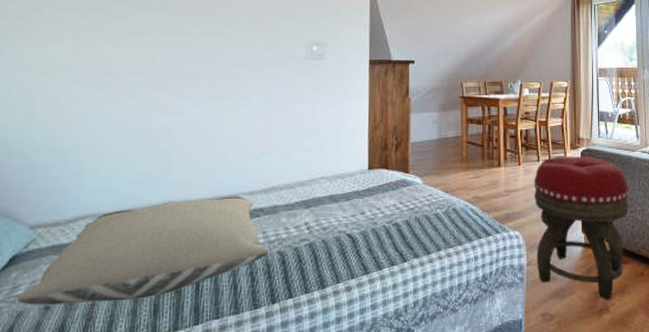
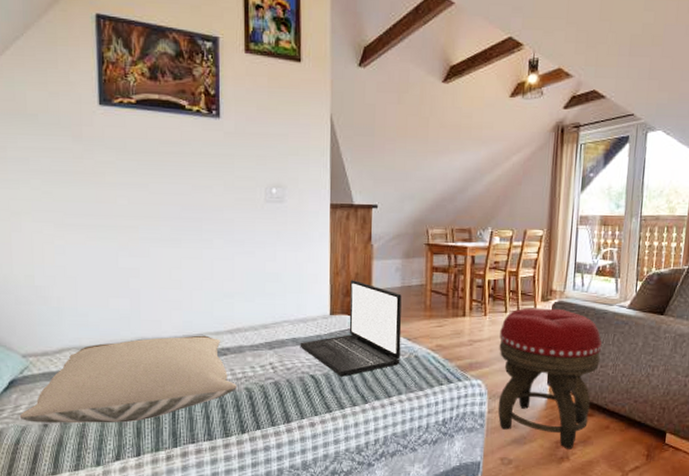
laptop: none [337,134,439,234] -> present [300,280,402,377]

